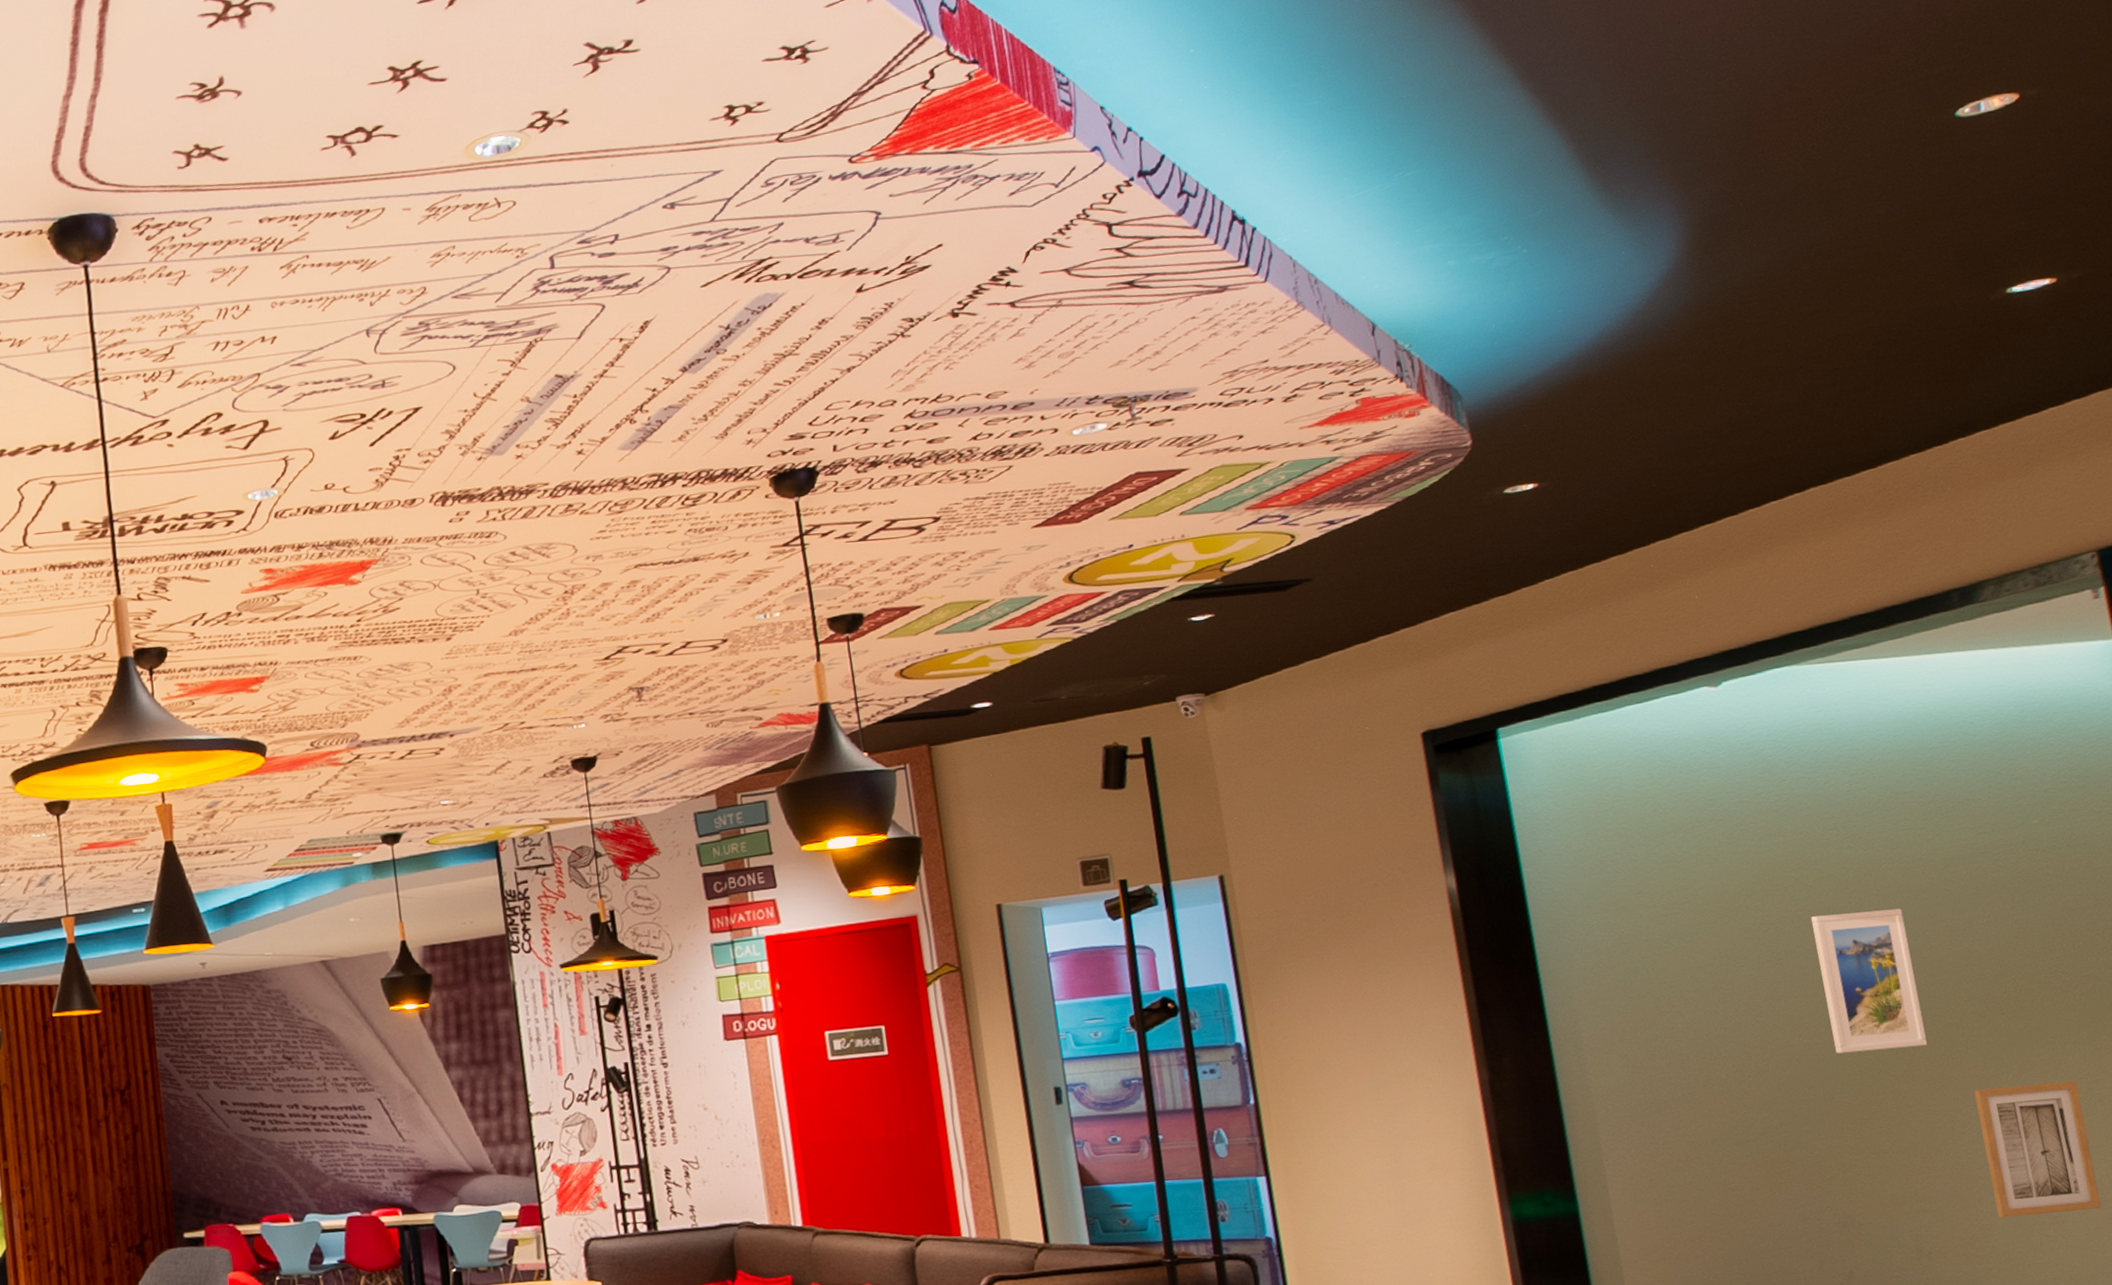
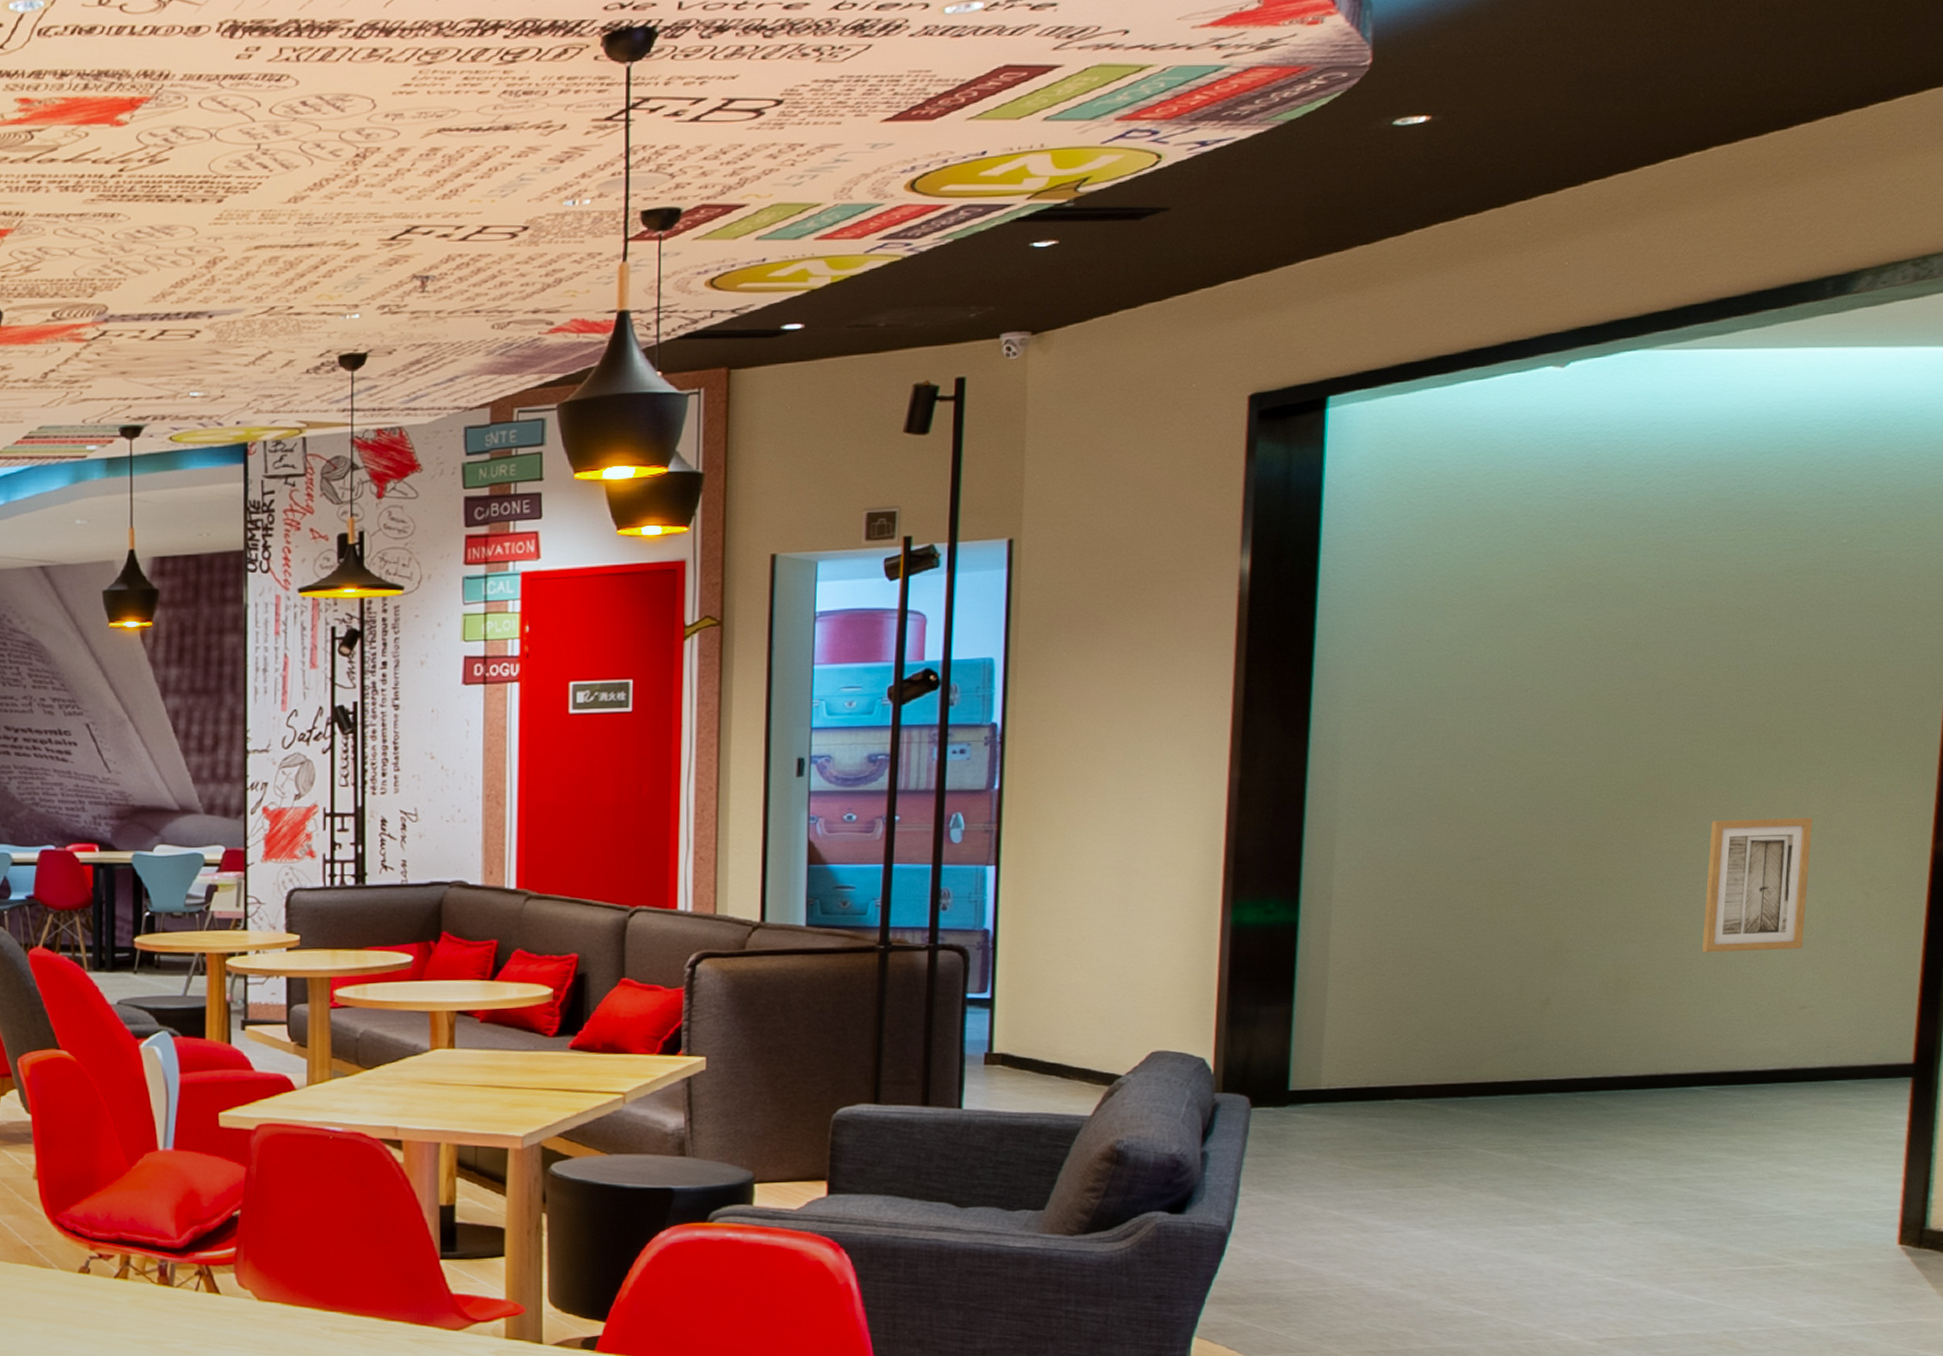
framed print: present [1810,908,1927,1054] -> none [1588,625,1690,774]

